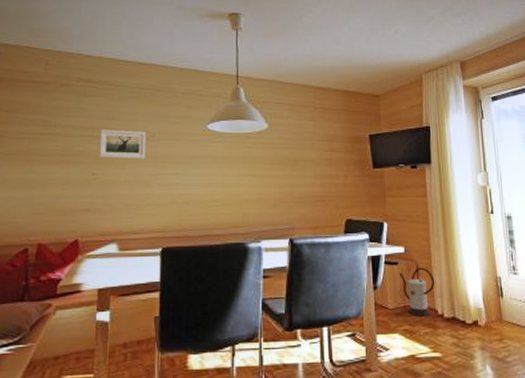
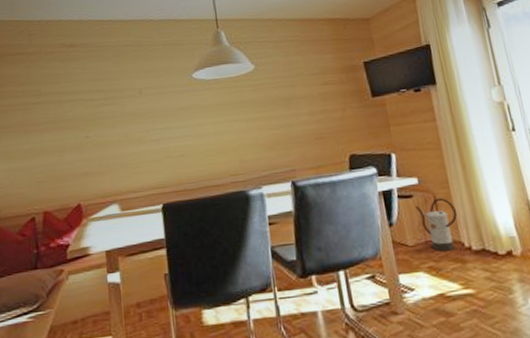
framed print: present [99,129,146,159] -> none [88,89,134,121]

